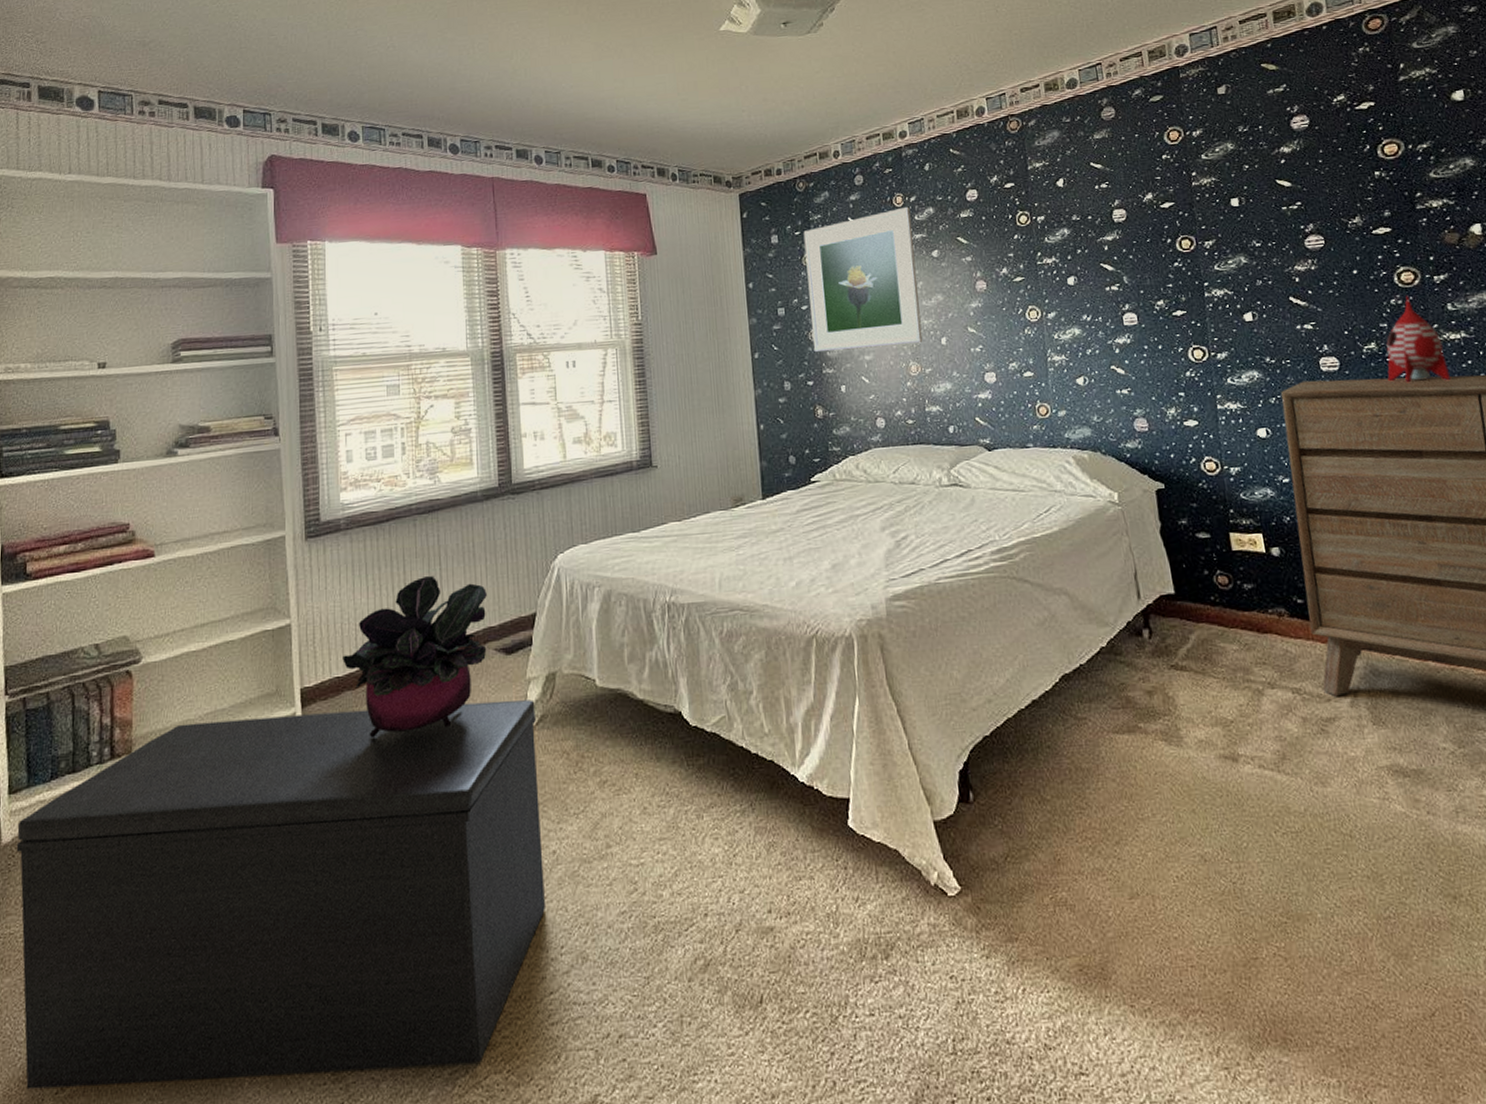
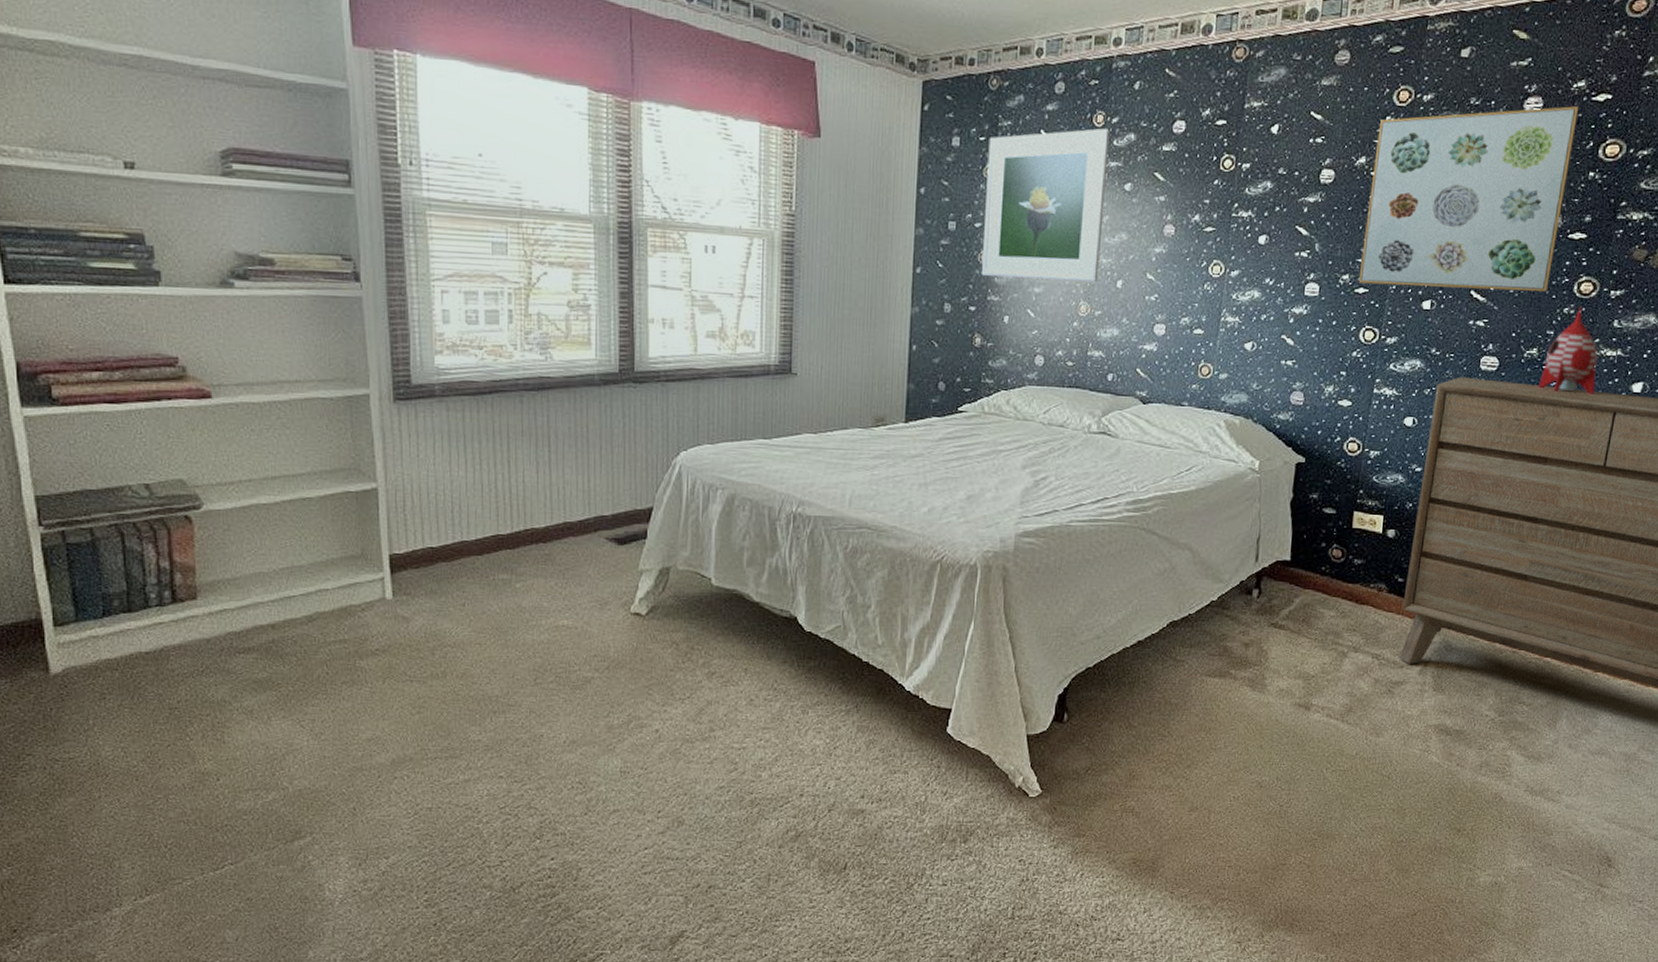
bench: present [16,699,545,1090] -> none [67,576,646,900]
potted plant: present [343,576,487,739] -> none [437,457,600,611]
wall art: none [1157,117,1368,307] -> present [1358,106,1578,292]

